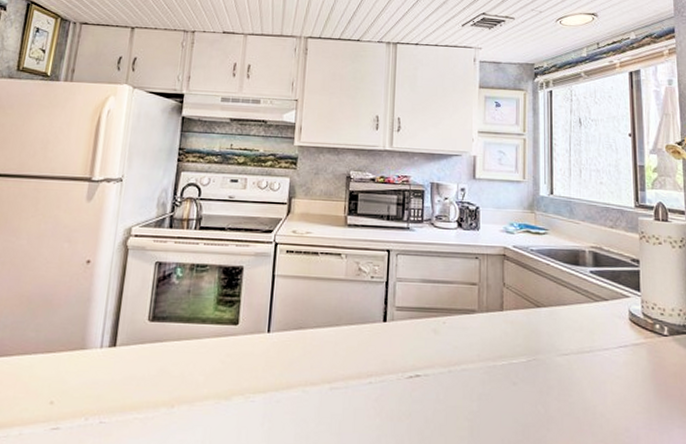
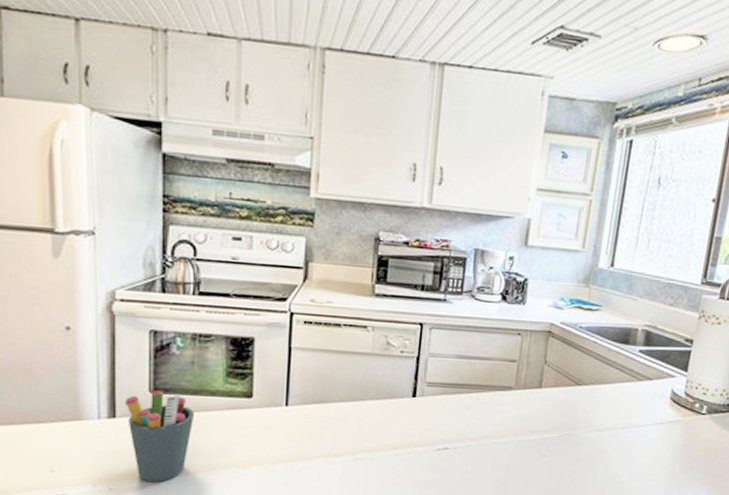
pen holder: none [126,319,186,414] -> present [125,391,195,482]

